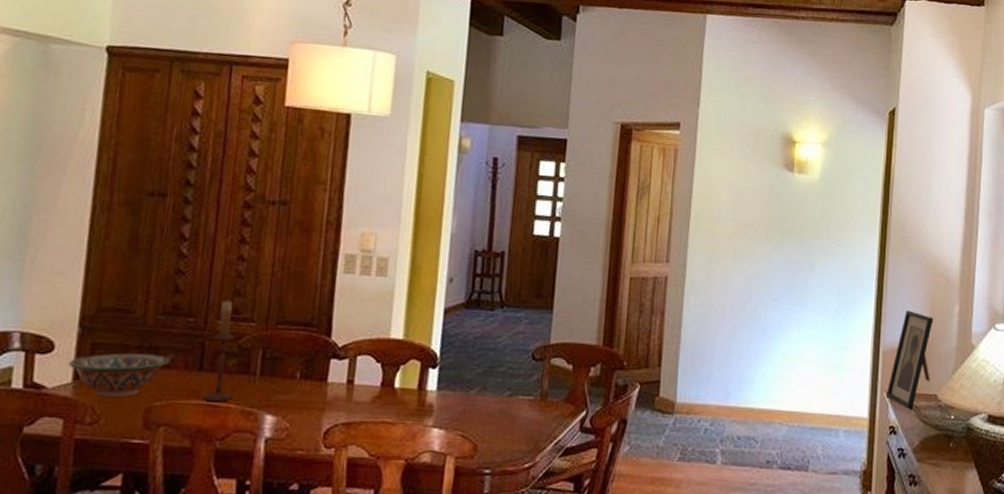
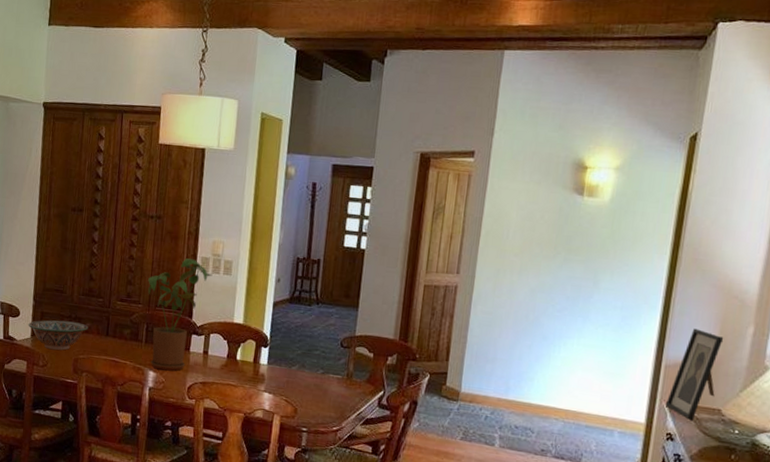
candlestick: present [203,299,234,403] -> none [109,286,128,360]
house plant: none [265,256,361,412] -> present [148,258,213,371]

